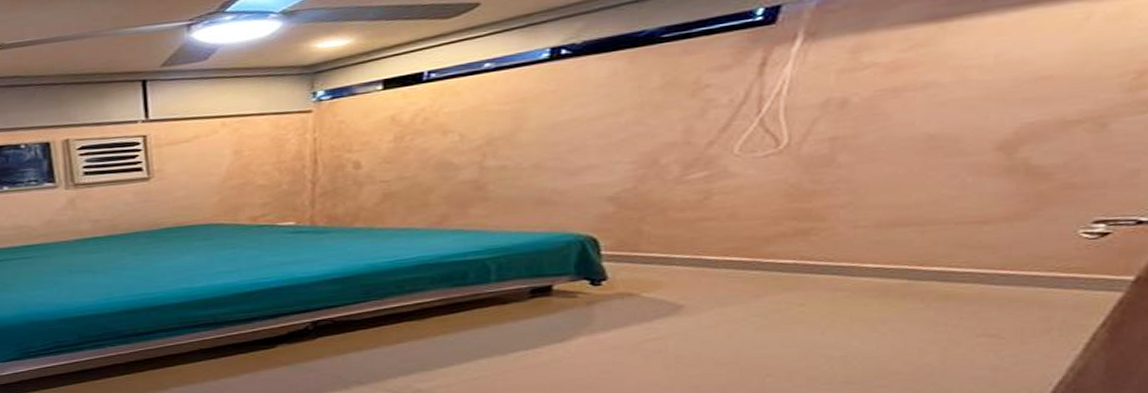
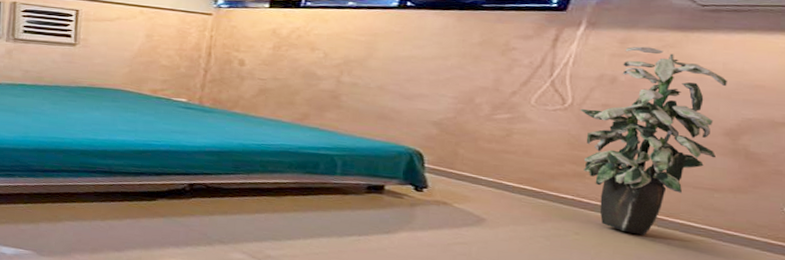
indoor plant: none [800,51,1000,294] -> present [580,46,727,236]

